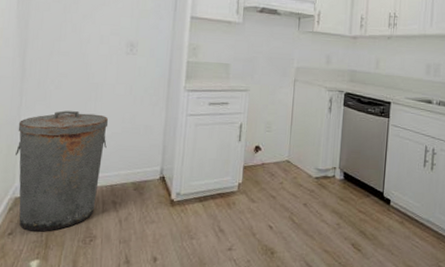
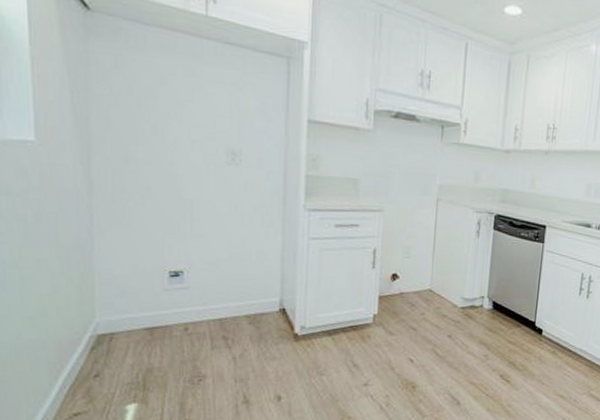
trash can: present [16,110,109,232] -> none [91,232,211,373]

